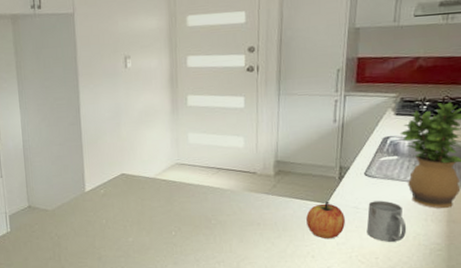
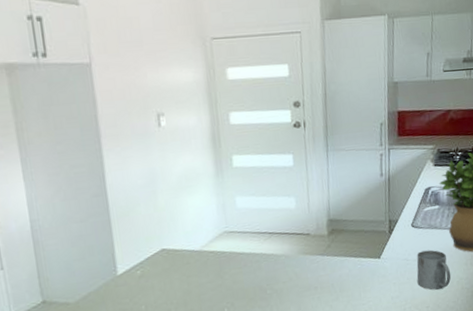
apple: present [306,202,345,239] -> none [361,257,398,295]

